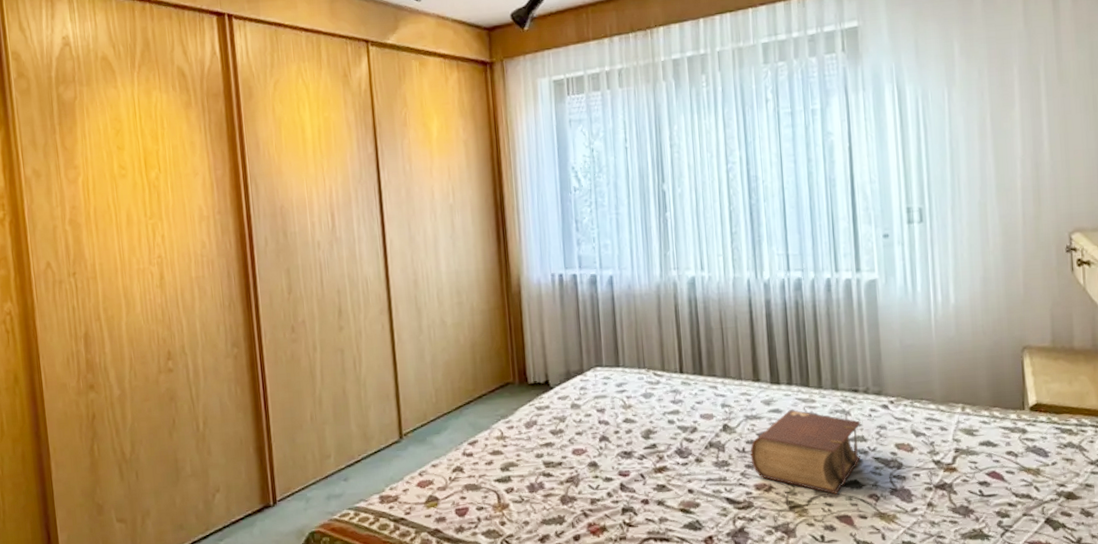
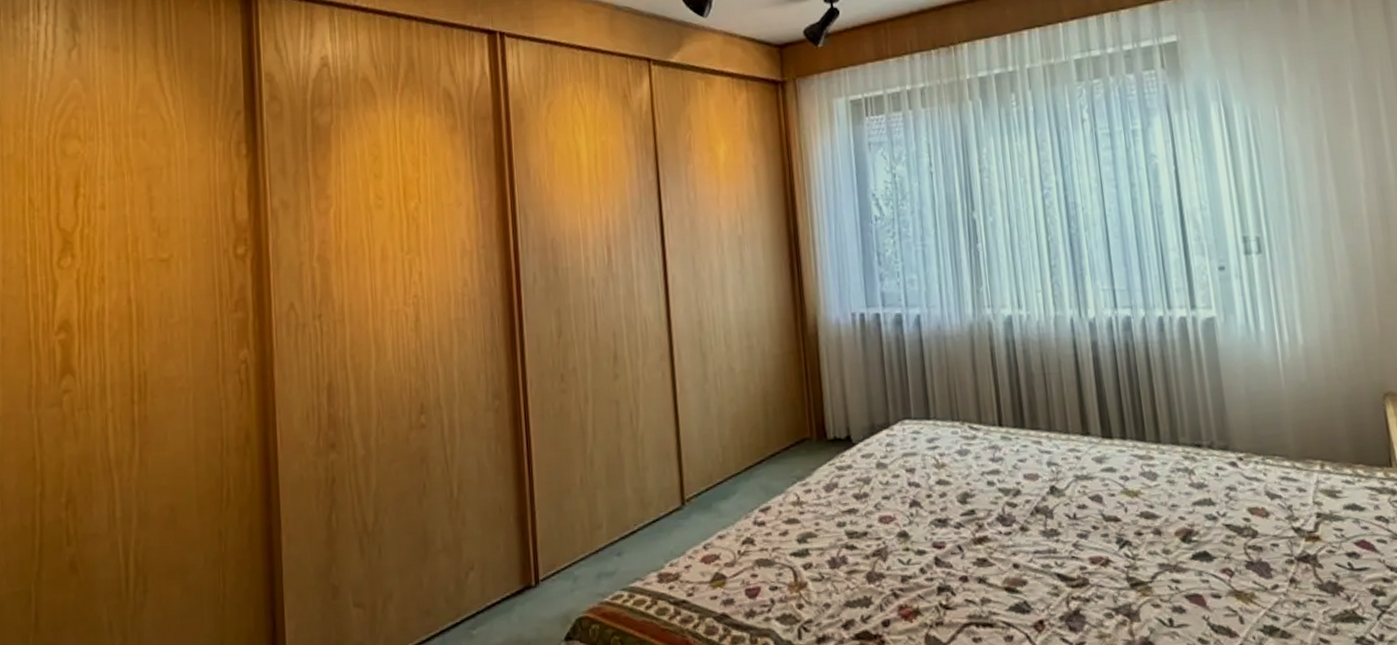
bible: present [750,410,861,494] -> none [1082,468,1210,569]

